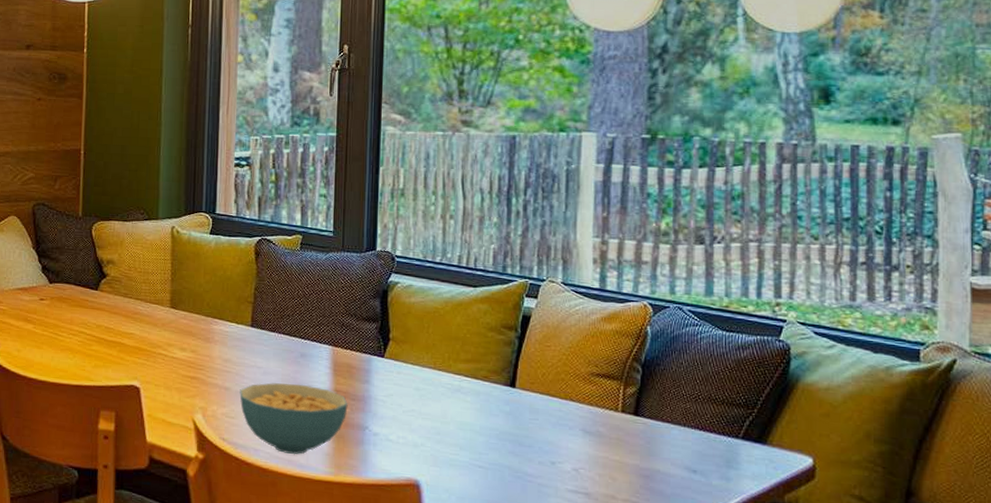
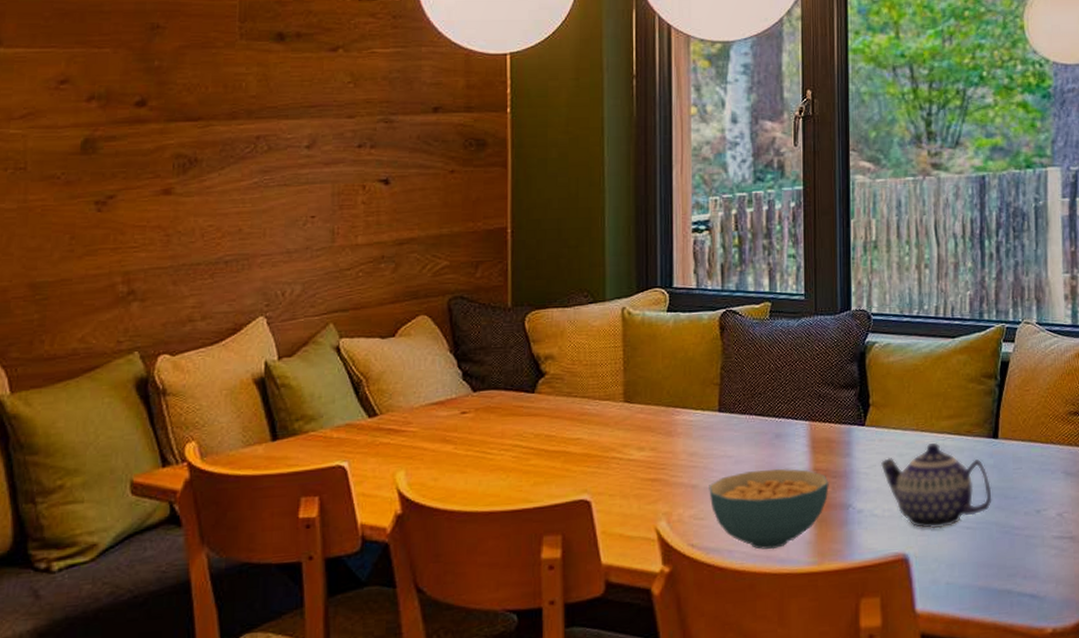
teapot: none [397,382,506,463] -> present [880,442,992,529]

